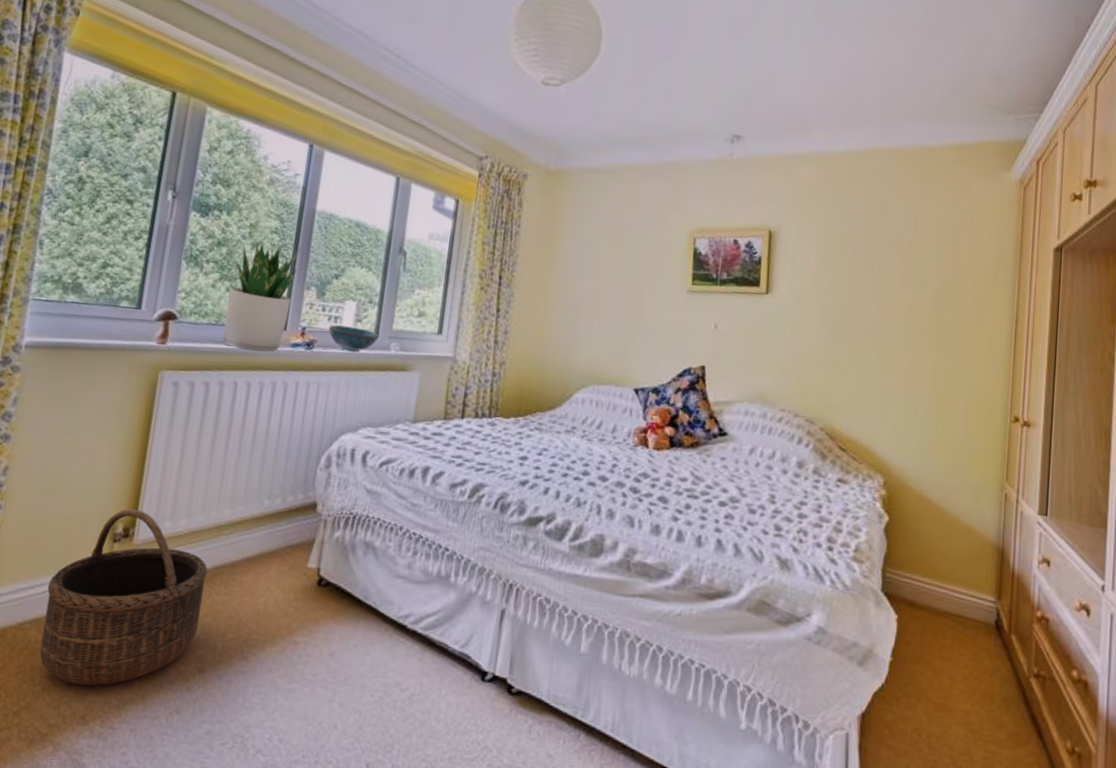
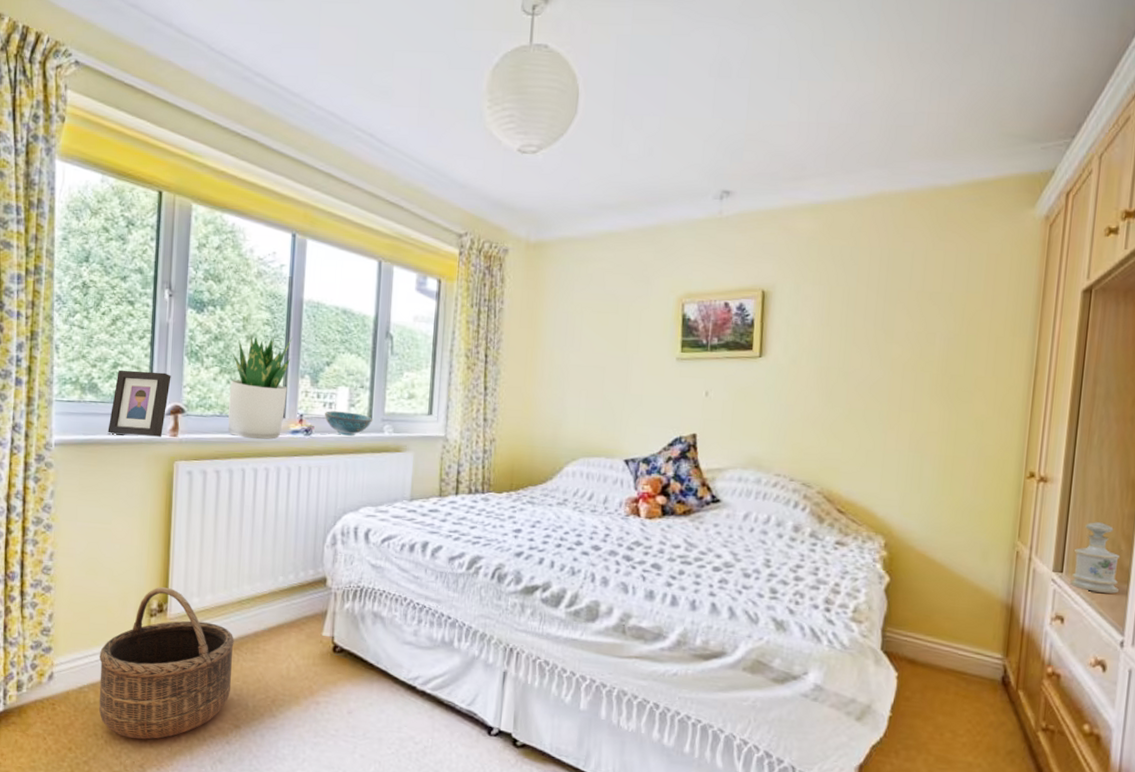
picture frame: none [87,270,166,344] -> present [107,369,171,437]
perfume bottle: none [1053,466,1099,539] -> present [1069,522,1121,594]

